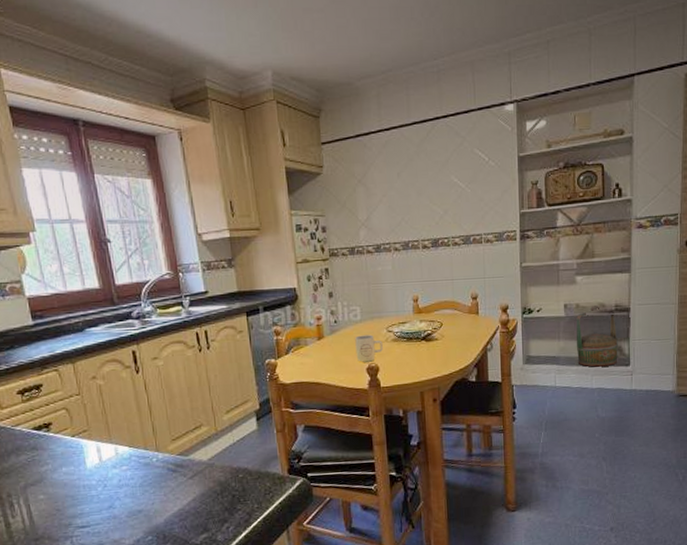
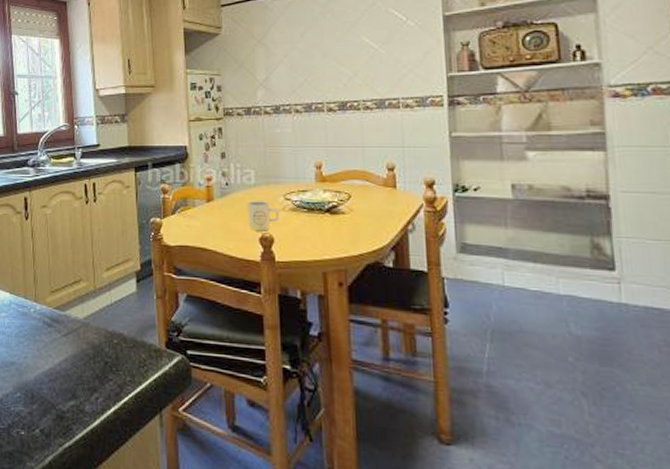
decorative basket: present [576,306,618,367] -> none [530,189,595,268]

